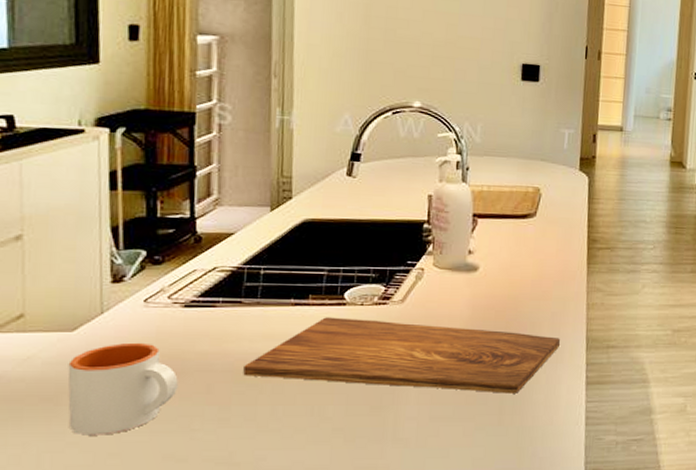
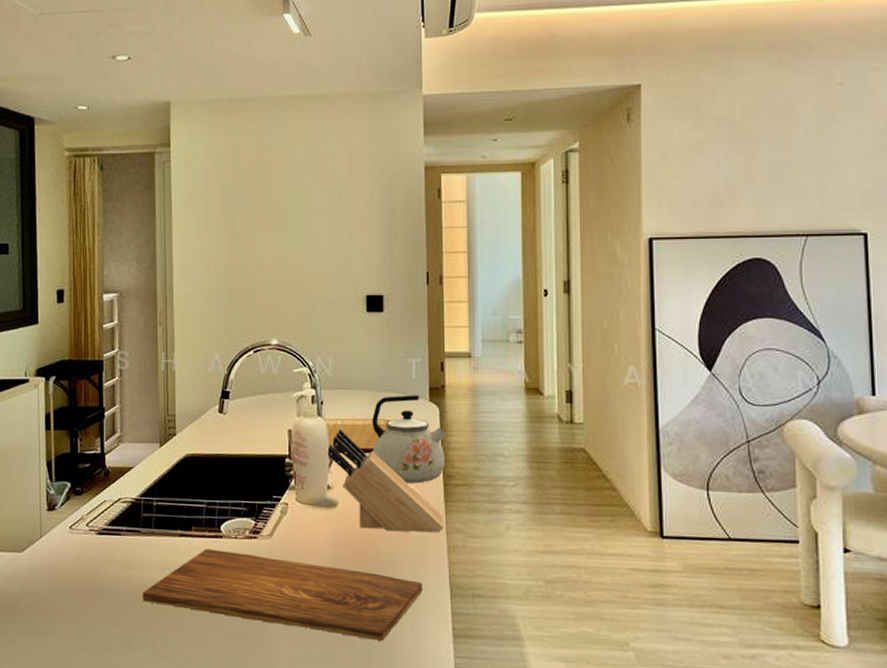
mug: present [67,342,178,436] -> none [18,564,95,648]
knife block: none [470,194,585,293] -> present [327,428,444,533]
kettle: none [519,164,593,248] -> present [372,395,446,484]

